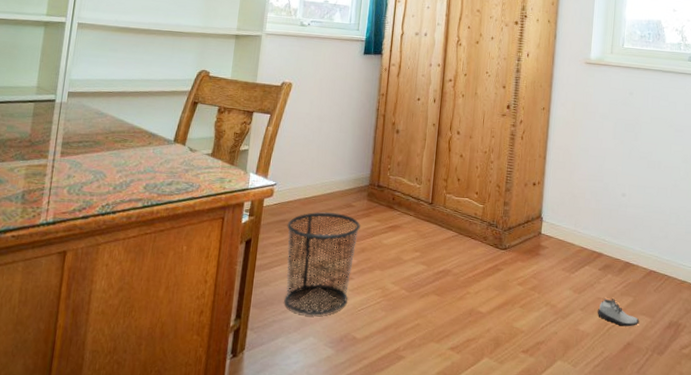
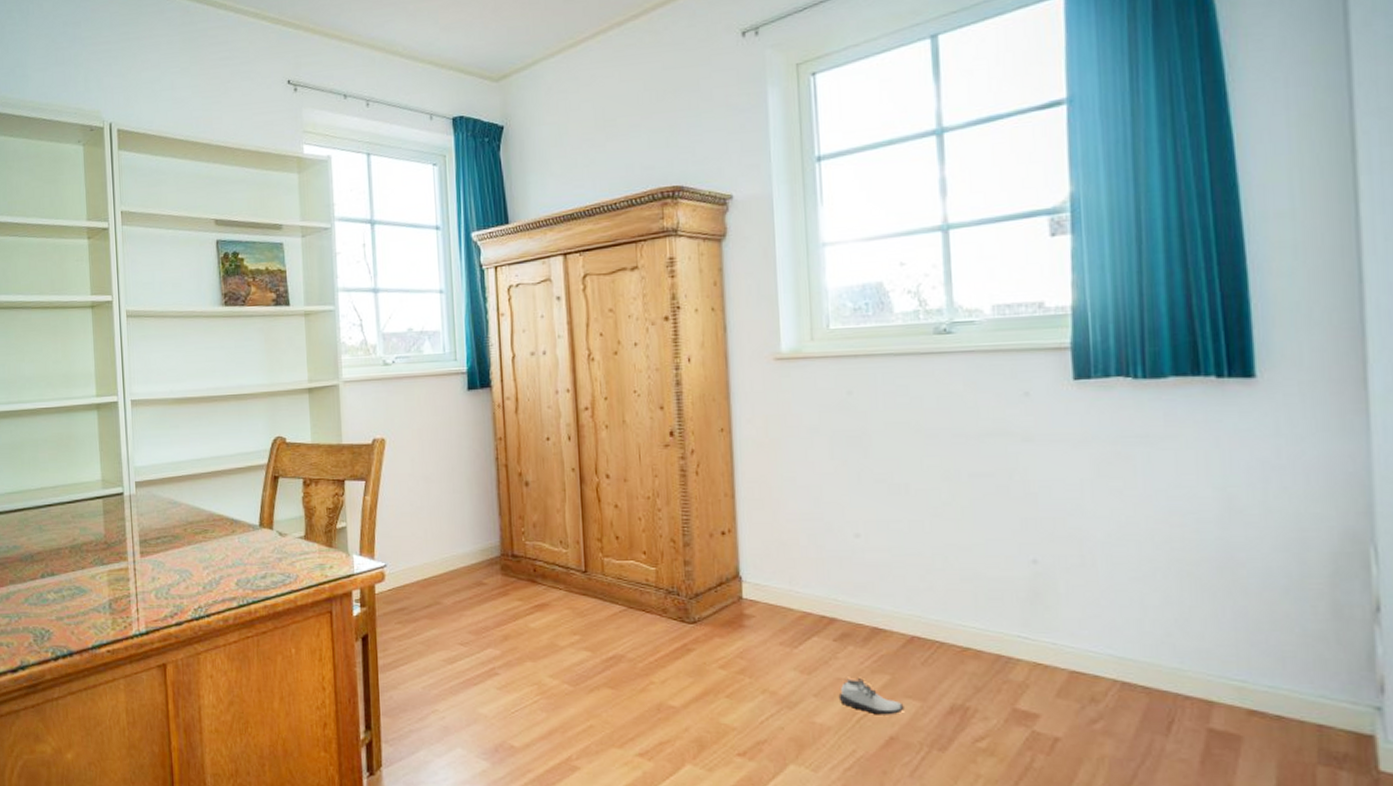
waste bin: present [284,212,361,316] -> none [407,595,498,722]

